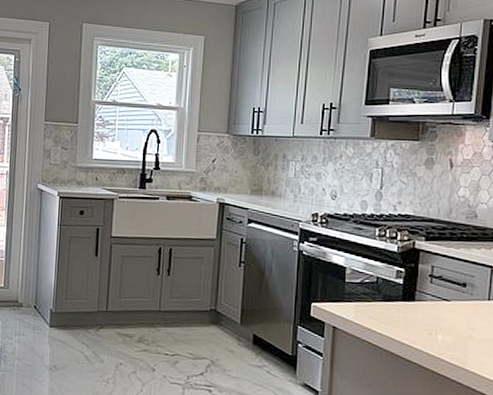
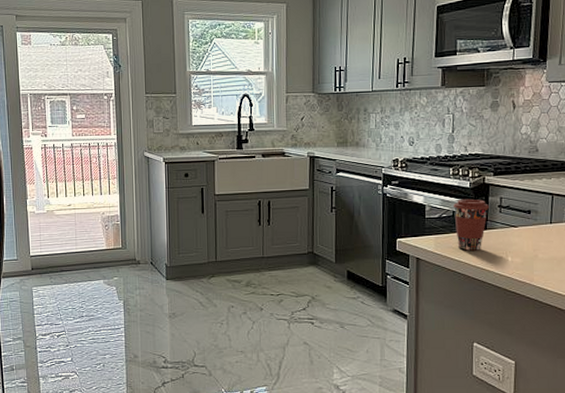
coffee cup: none [378,264,418,324] -> present [454,198,489,251]

